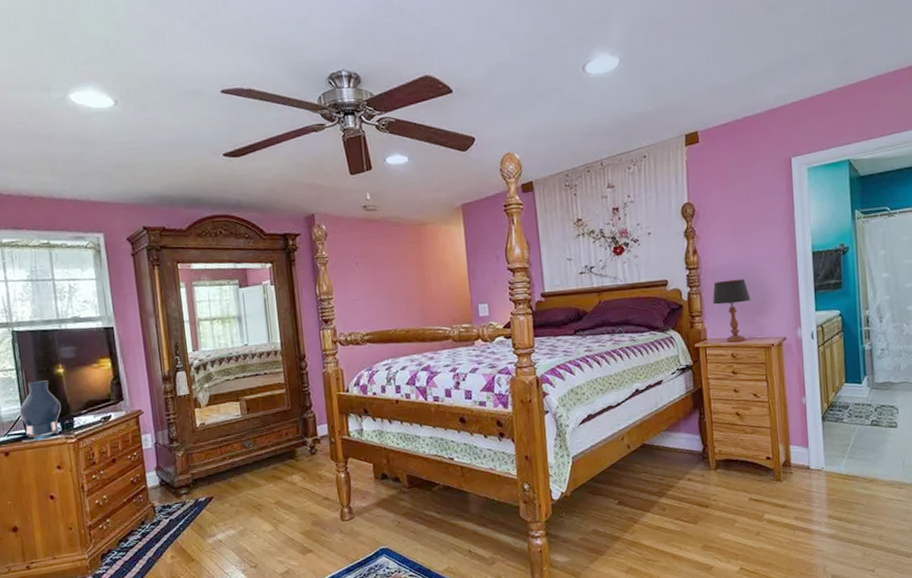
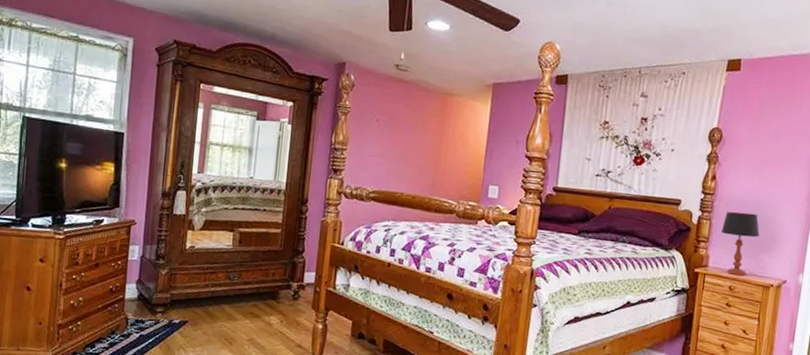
vase: present [19,380,61,441] -> none [13,170,56,231]

